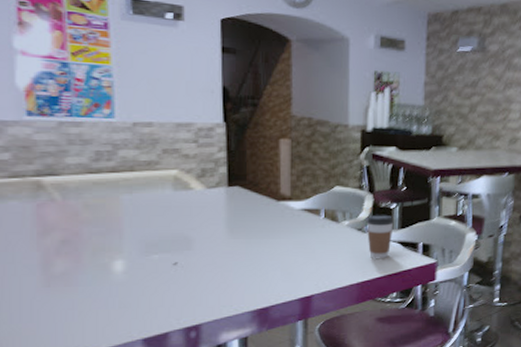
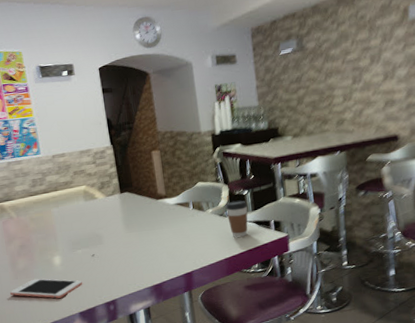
cell phone: none [33,288,153,318] -> present [9,278,82,299]

